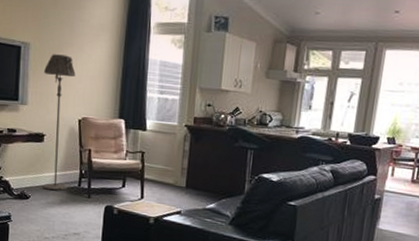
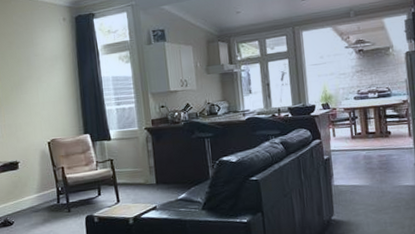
floor lamp: present [43,54,76,191] -> none [9,87,48,213]

